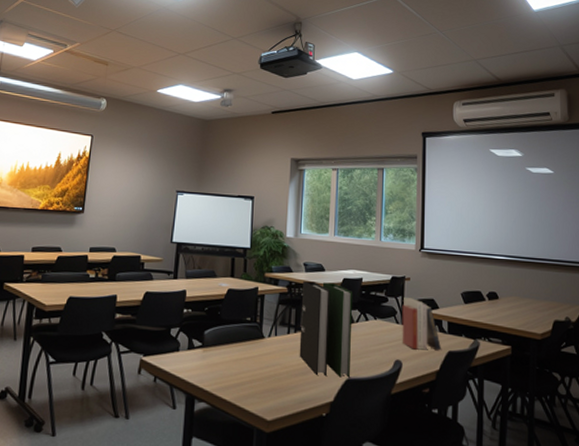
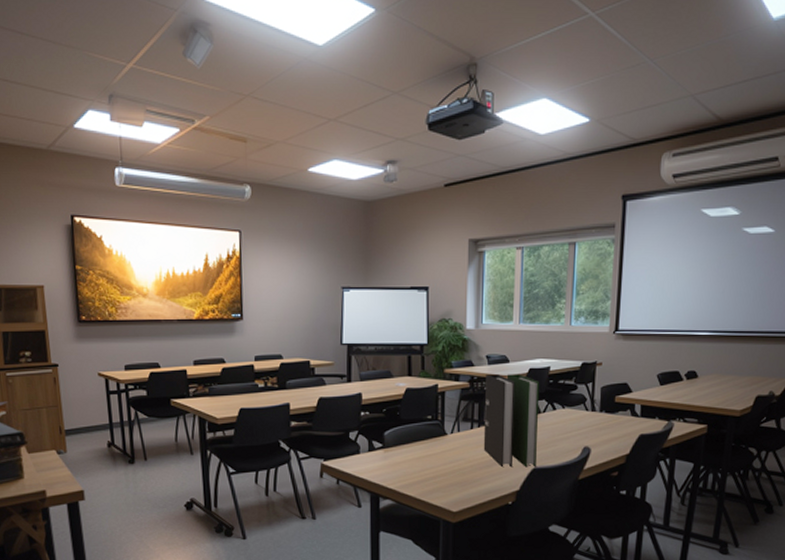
books: present [402,297,442,351] -> none [591,382,633,435]

